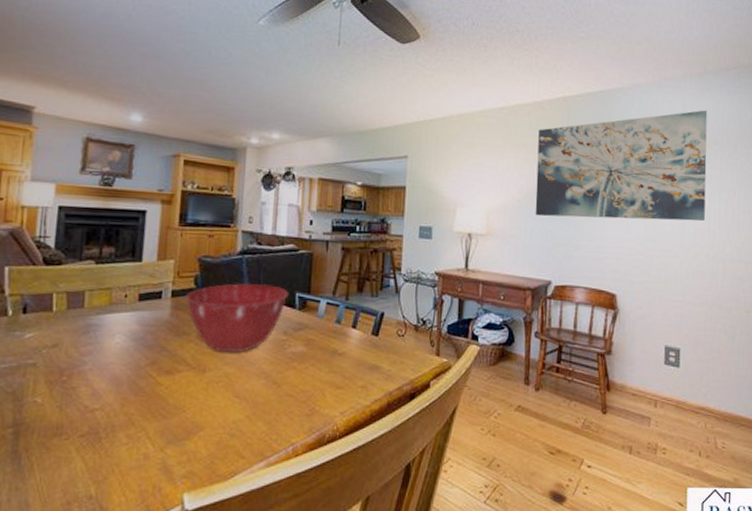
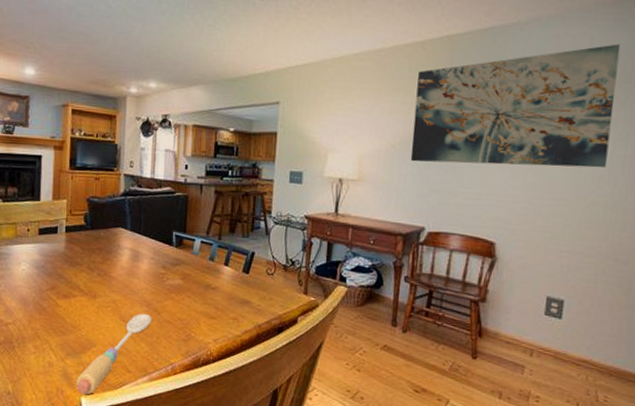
spoon: none [178,387,270,491] -> present [76,313,152,395]
mixing bowl: present [186,282,289,354] -> none [78,221,167,283]

